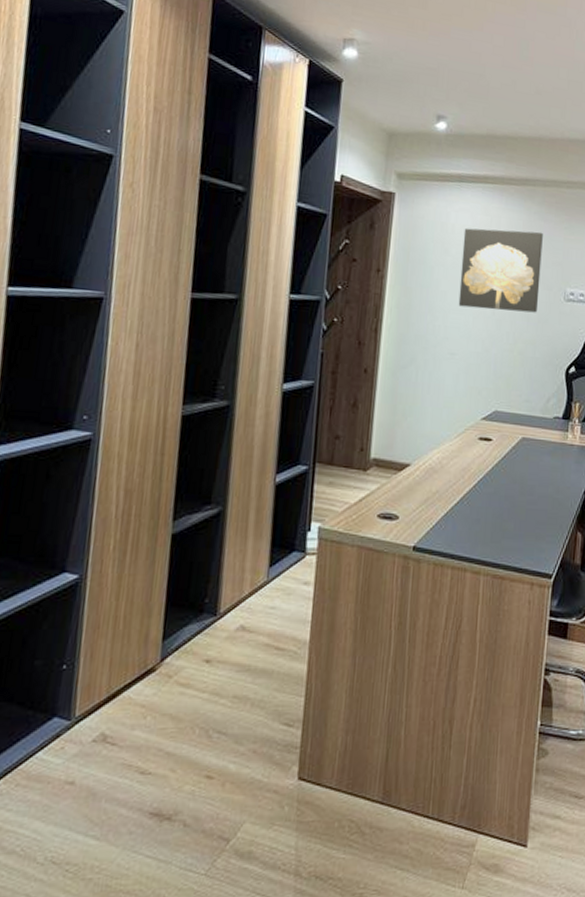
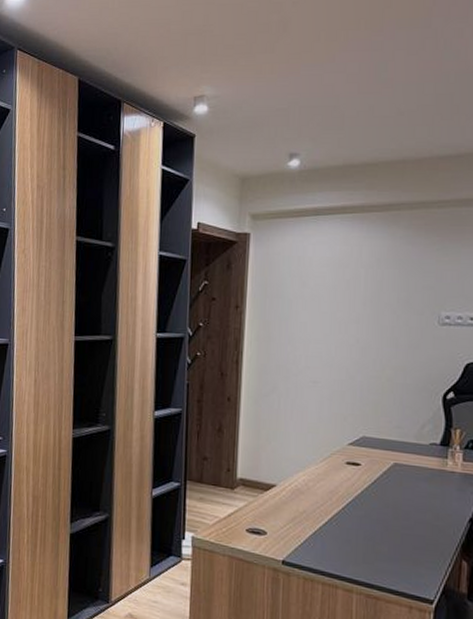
wall art: present [458,228,543,313] -> none [319,256,411,339]

